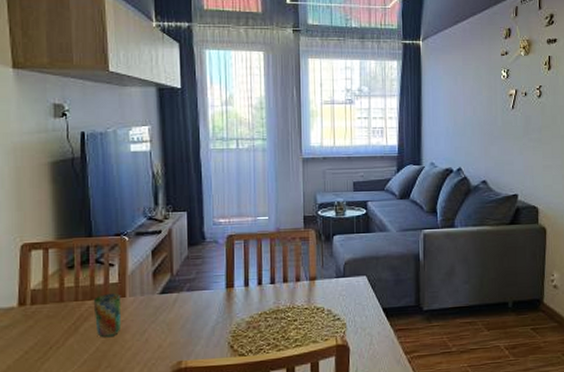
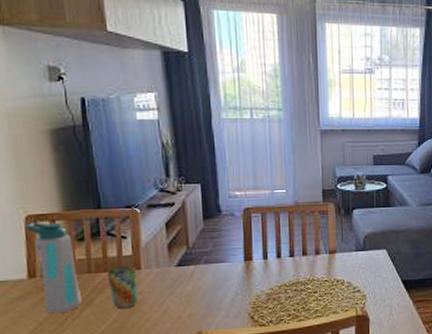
water bottle: none [20,250,66,342] -> present [24,221,81,314]

